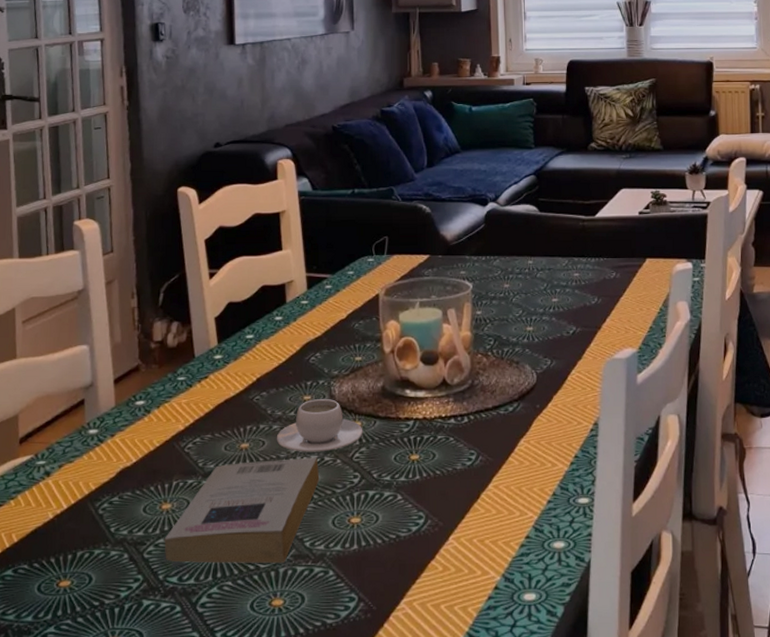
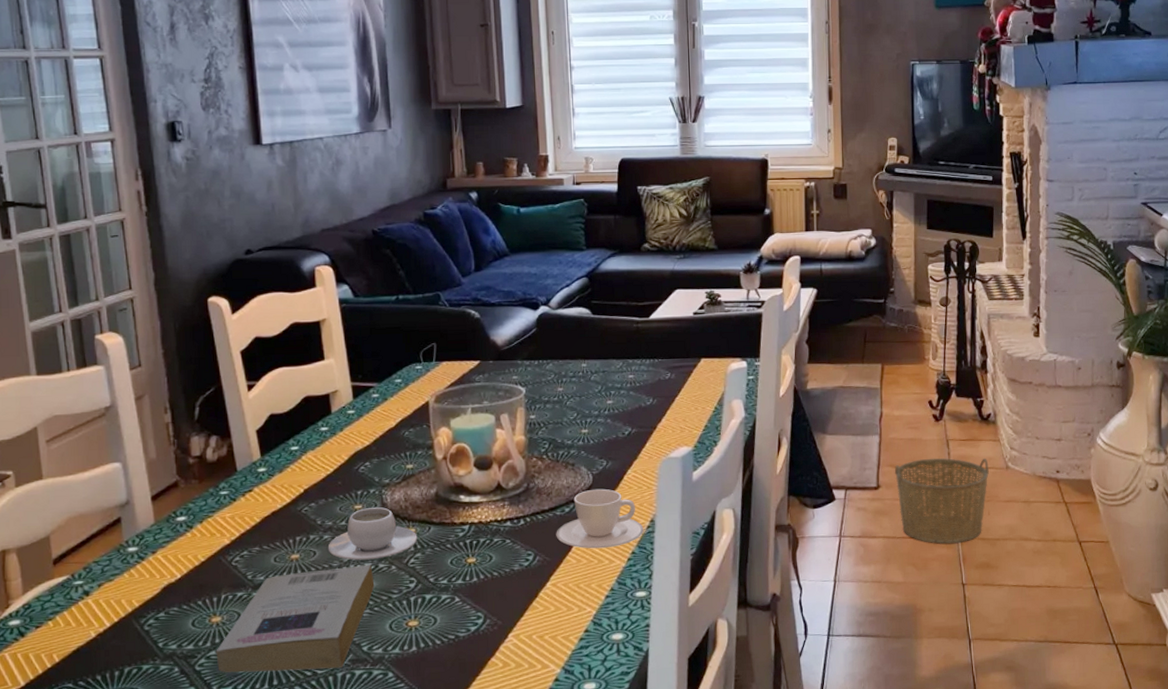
cup: none [499,388,587,451] -> present [556,488,644,549]

